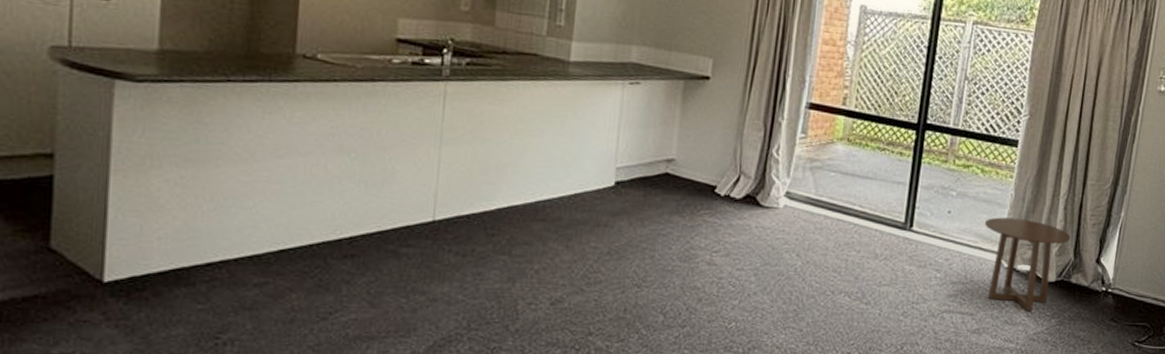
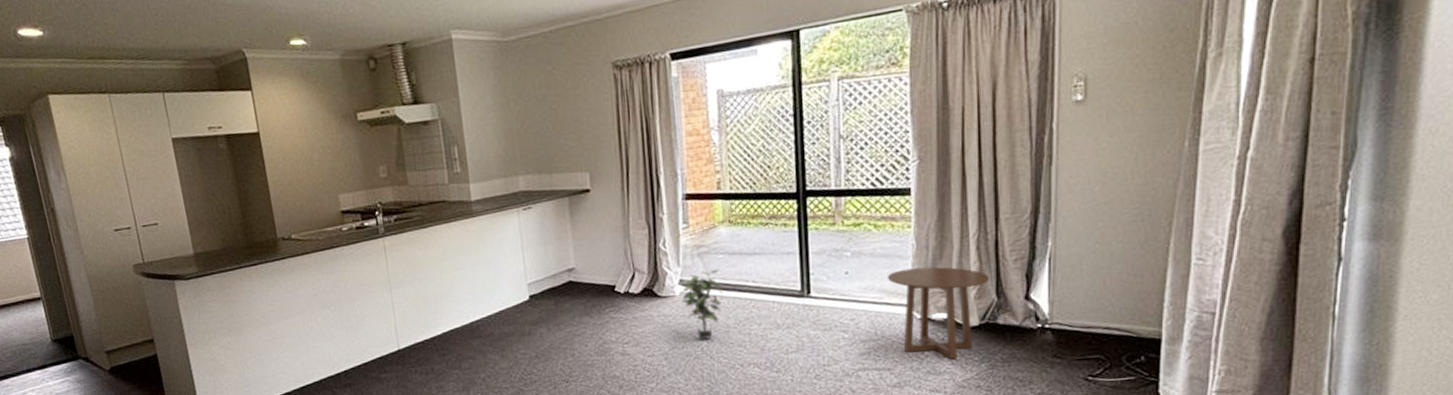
potted plant: none [783,186,830,259] -> present [681,268,723,339]

